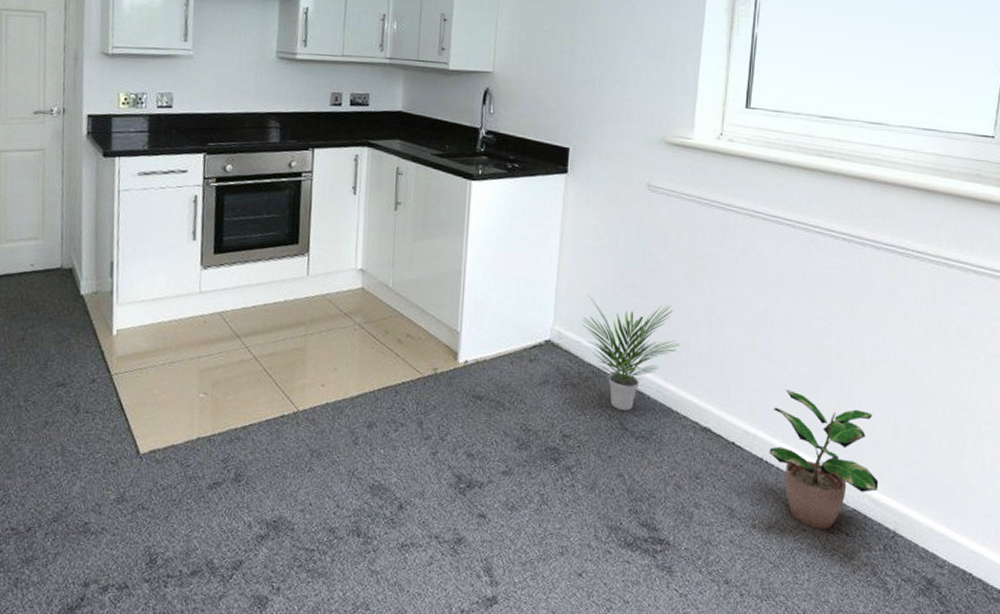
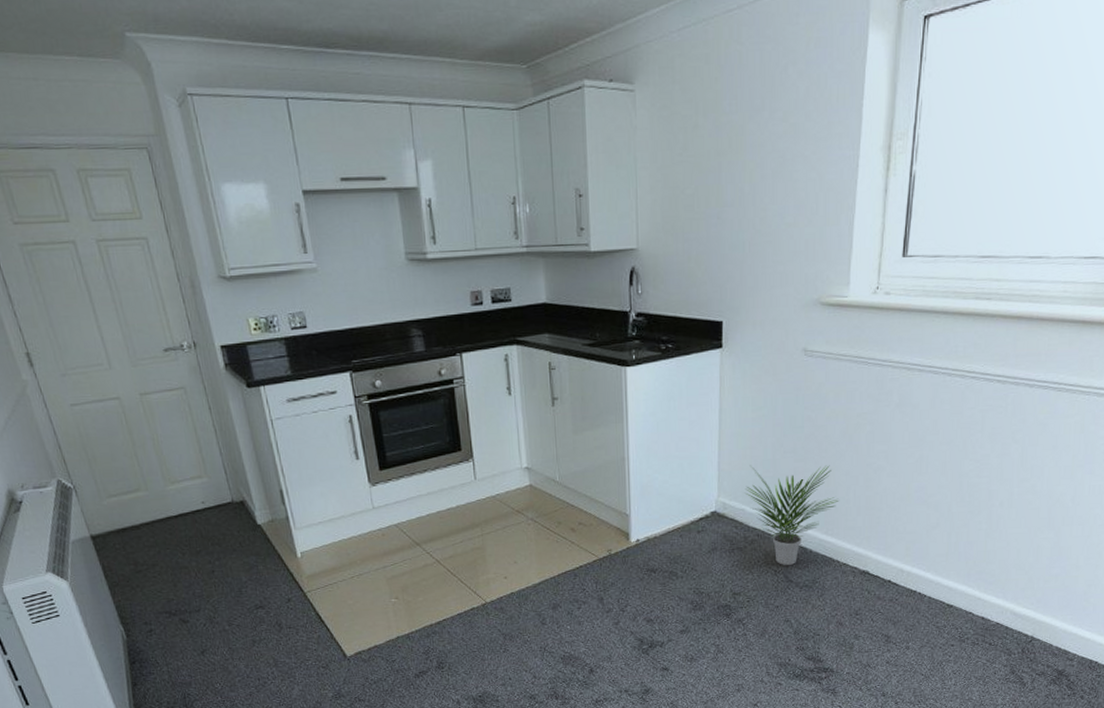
potted plant: present [769,390,879,529] -> none [922,528,1020,643]

